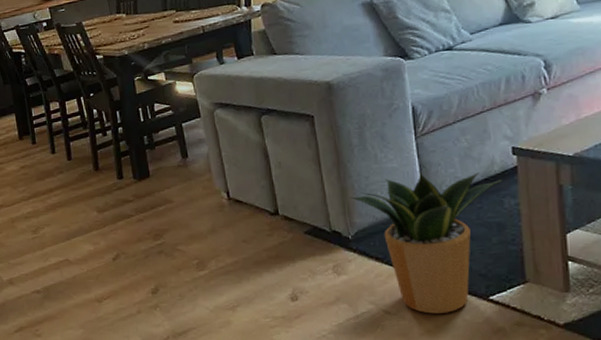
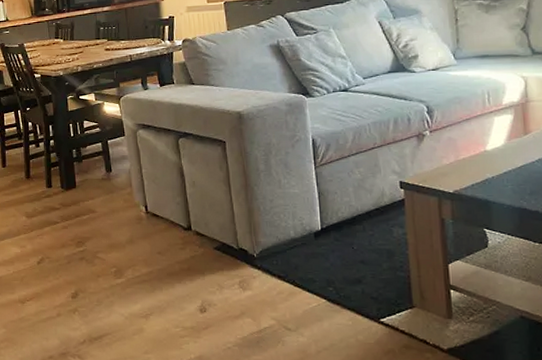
potted plant: present [350,172,503,314] -> none [256,198,392,333]

